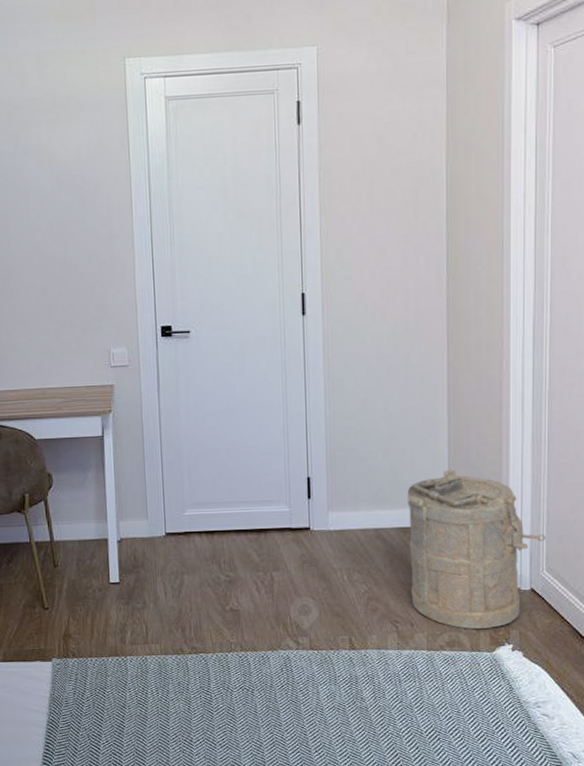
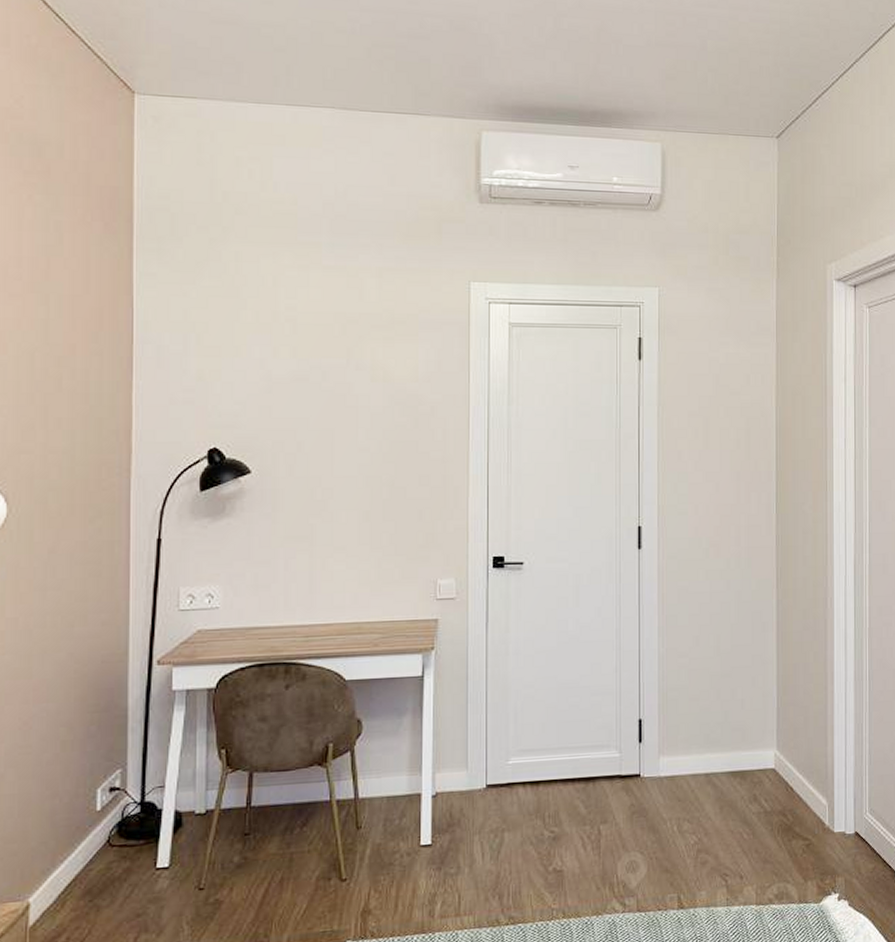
laundry hamper: present [407,470,547,630] -> none [738,710,869,879]

